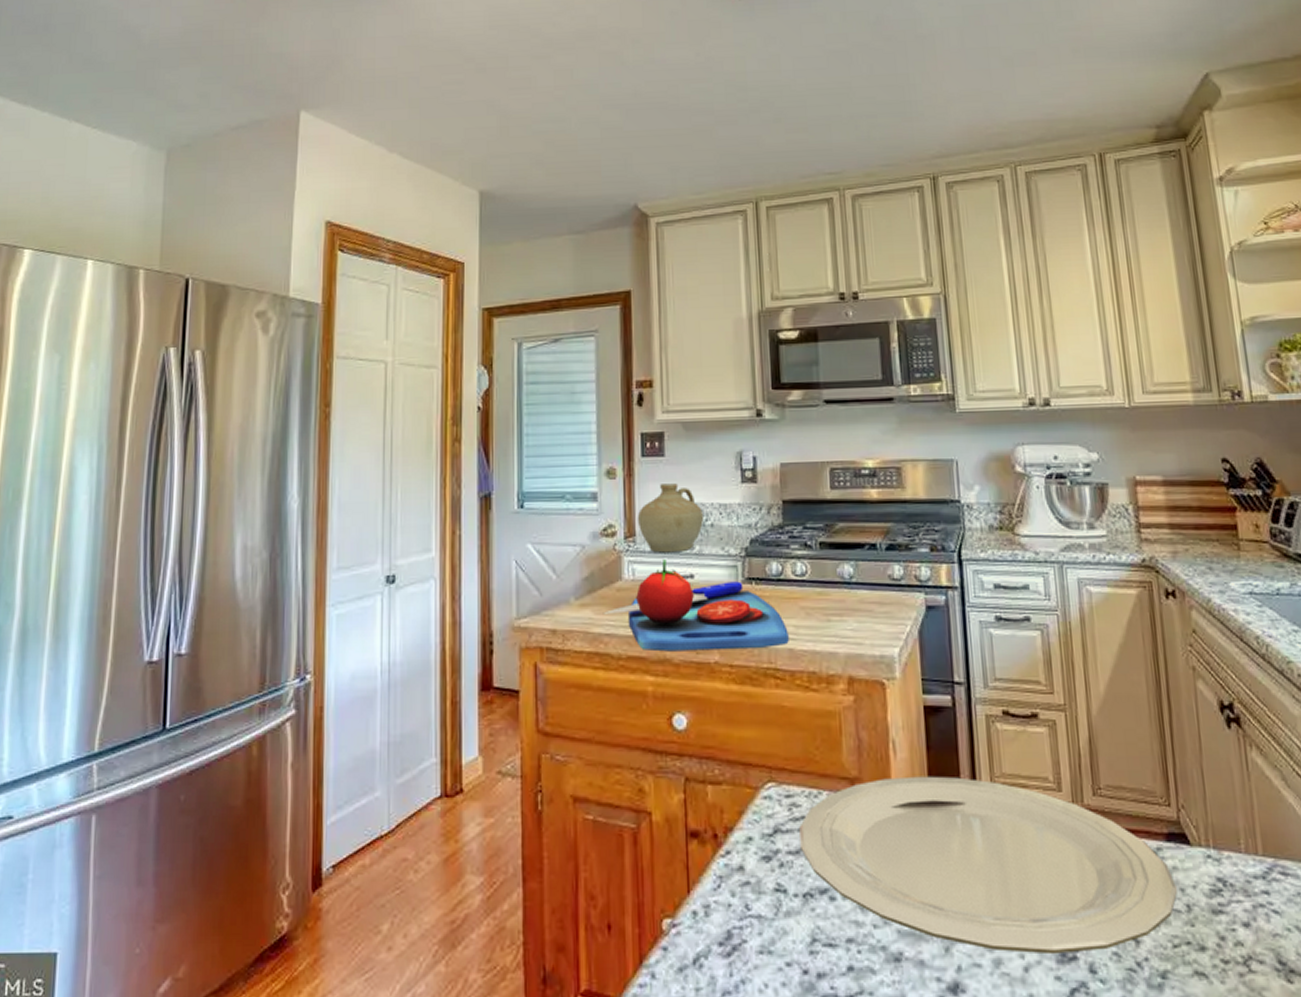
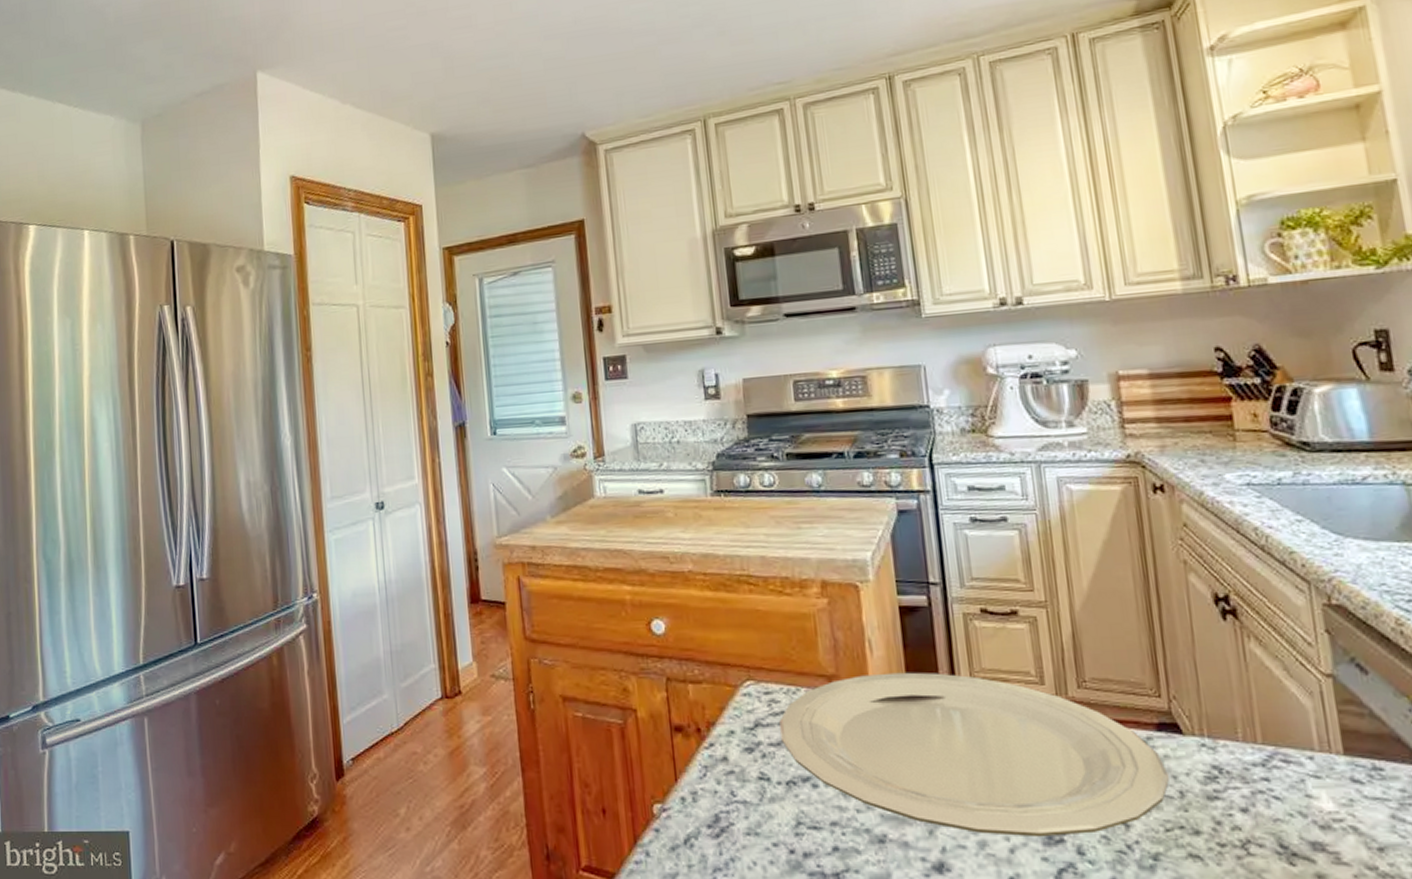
chopping board: present [602,559,789,652] -> none [578,476,761,563]
ceramic jug: present [637,483,704,553] -> none [605,404,670,471]

